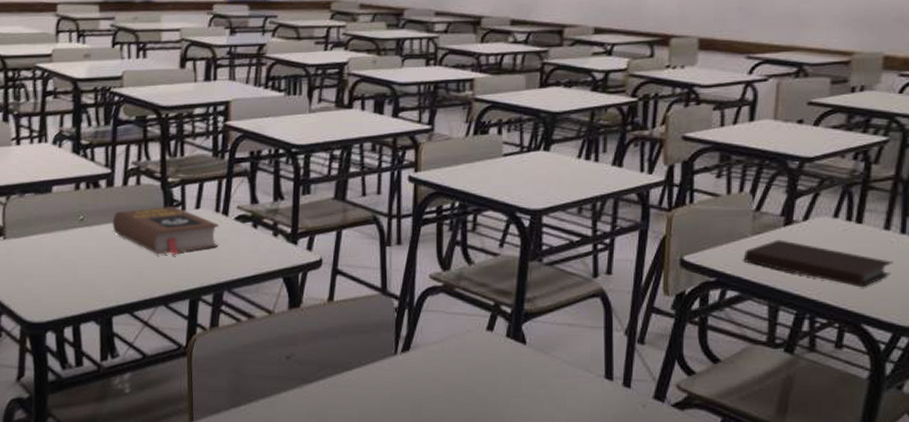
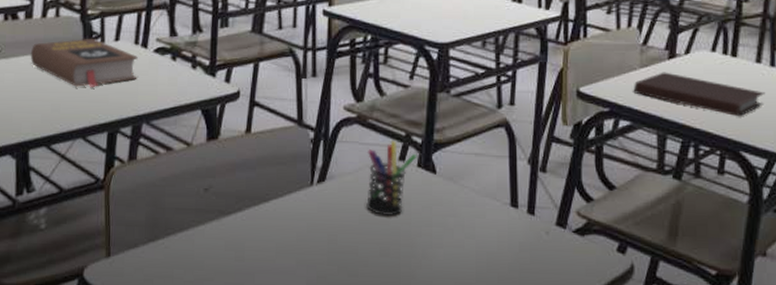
pen holder: none [452,309,507,386] -> present [366,140,418,216]

